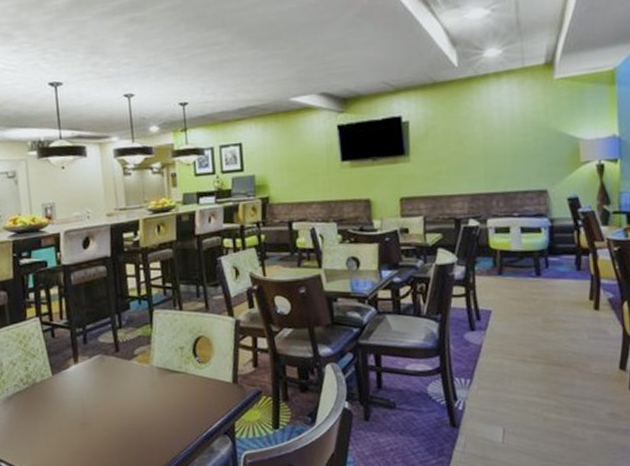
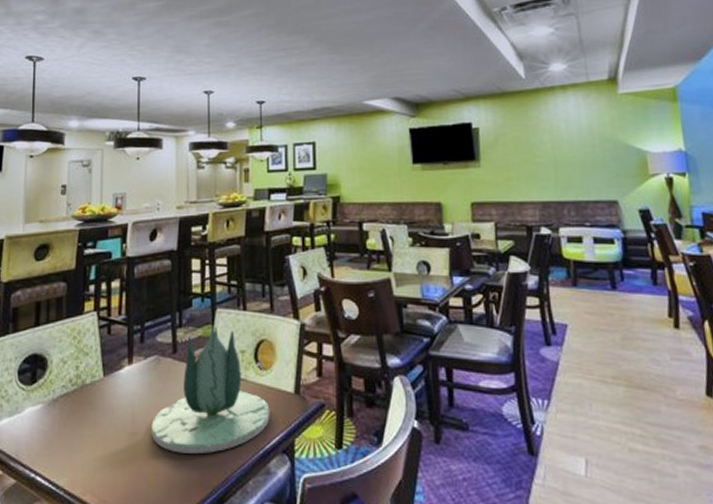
succulent plant: none [101,326,211,439] -> present [151,326,270,453]

